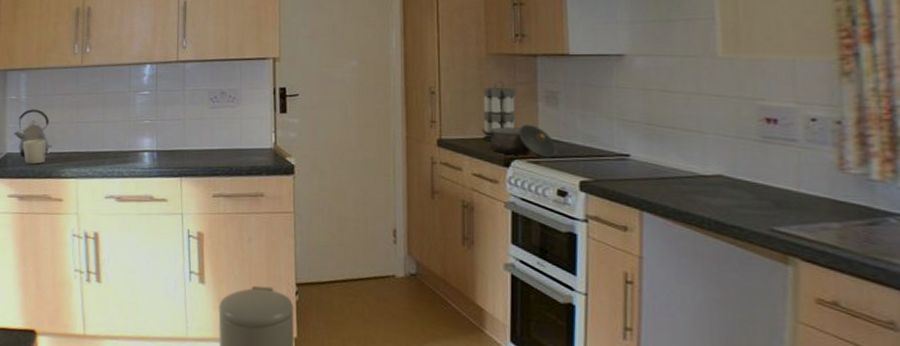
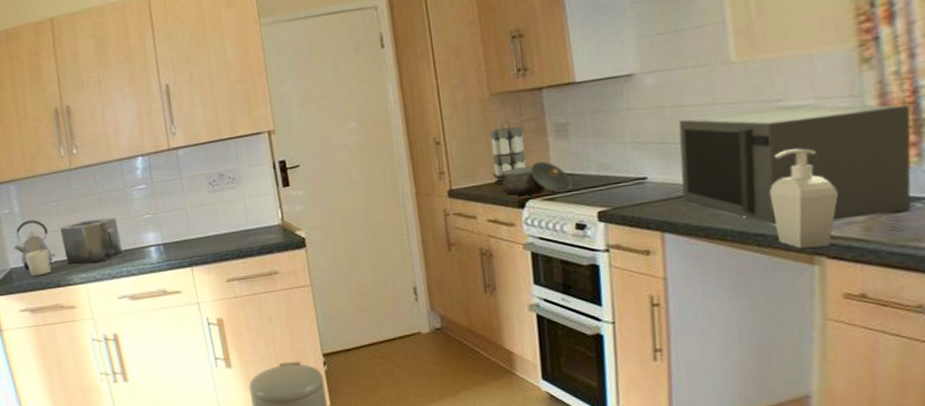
toaster: none [61,117,118,160] -> present [60,217,123,264]
microwave: none [663,104,888,226] -> present [678,104,911,225]
soap bottle: none [747,148,814,248] -> present [769,148,838,248]

